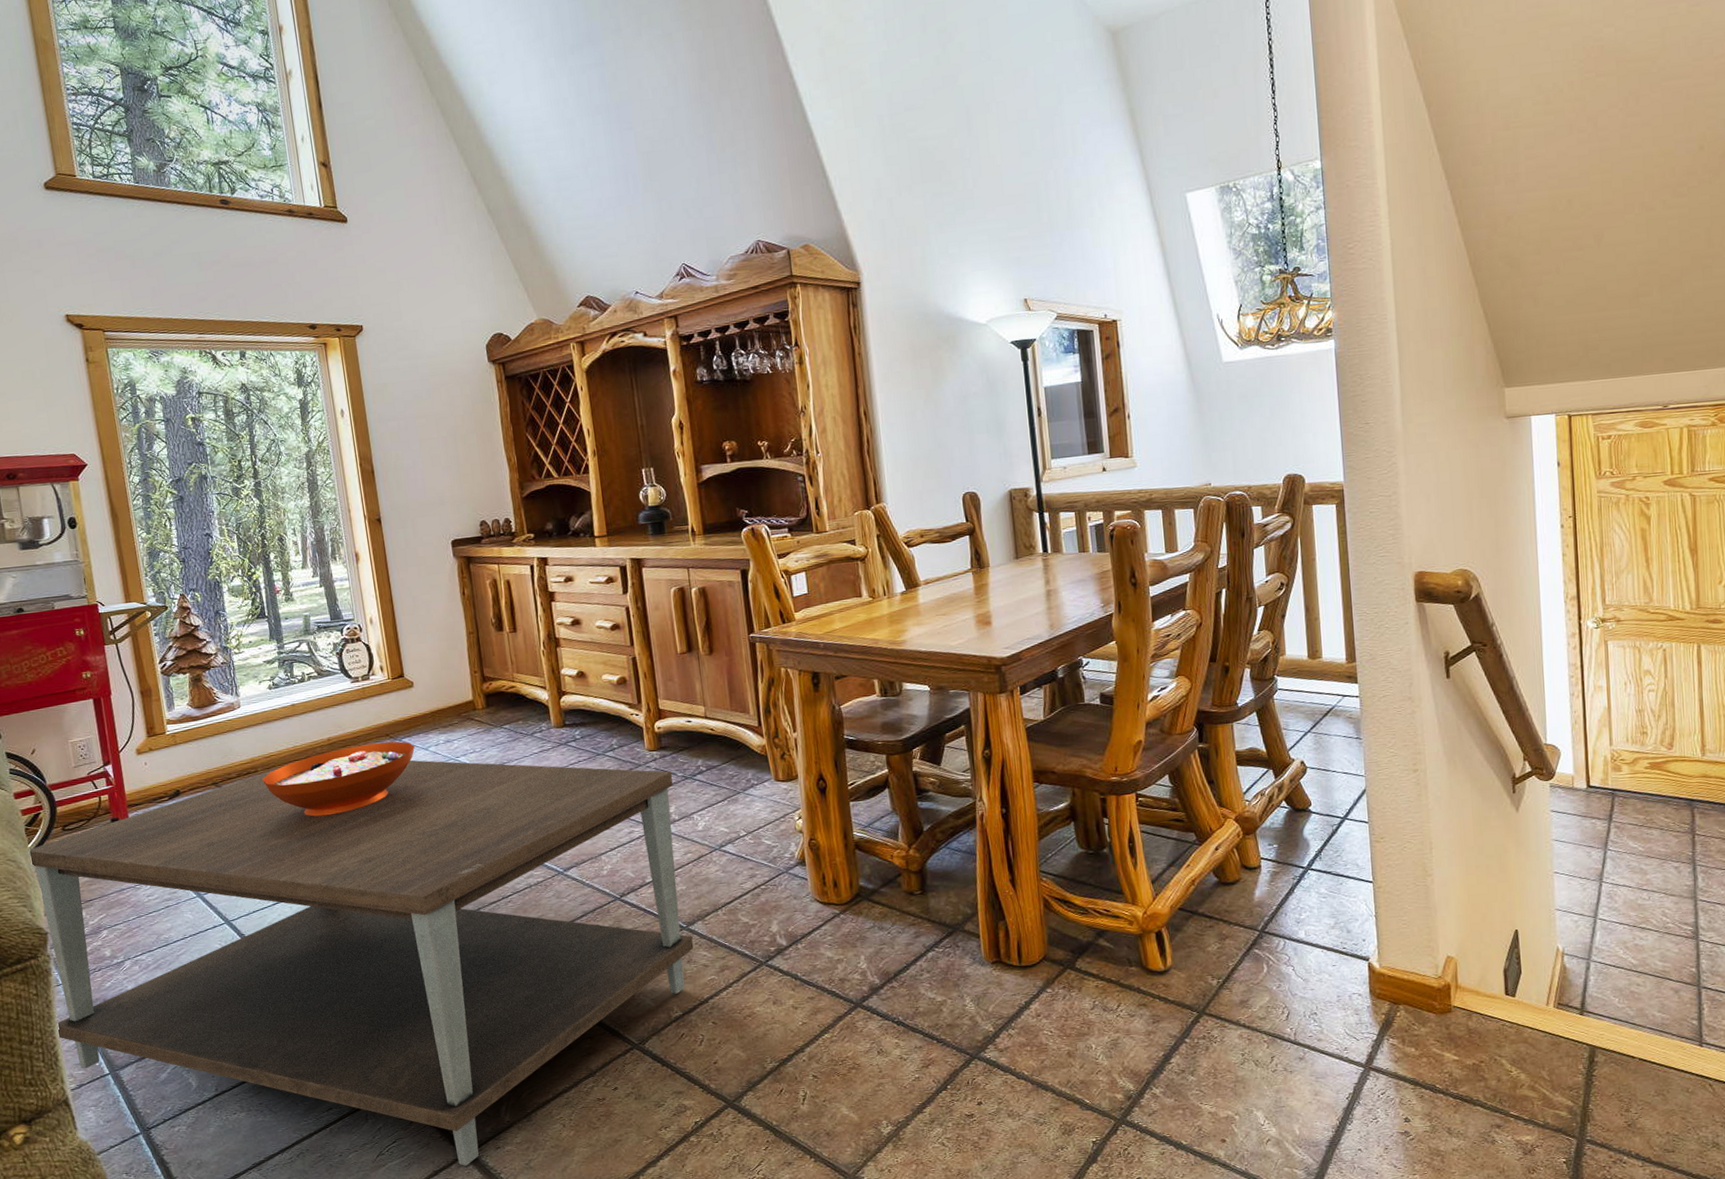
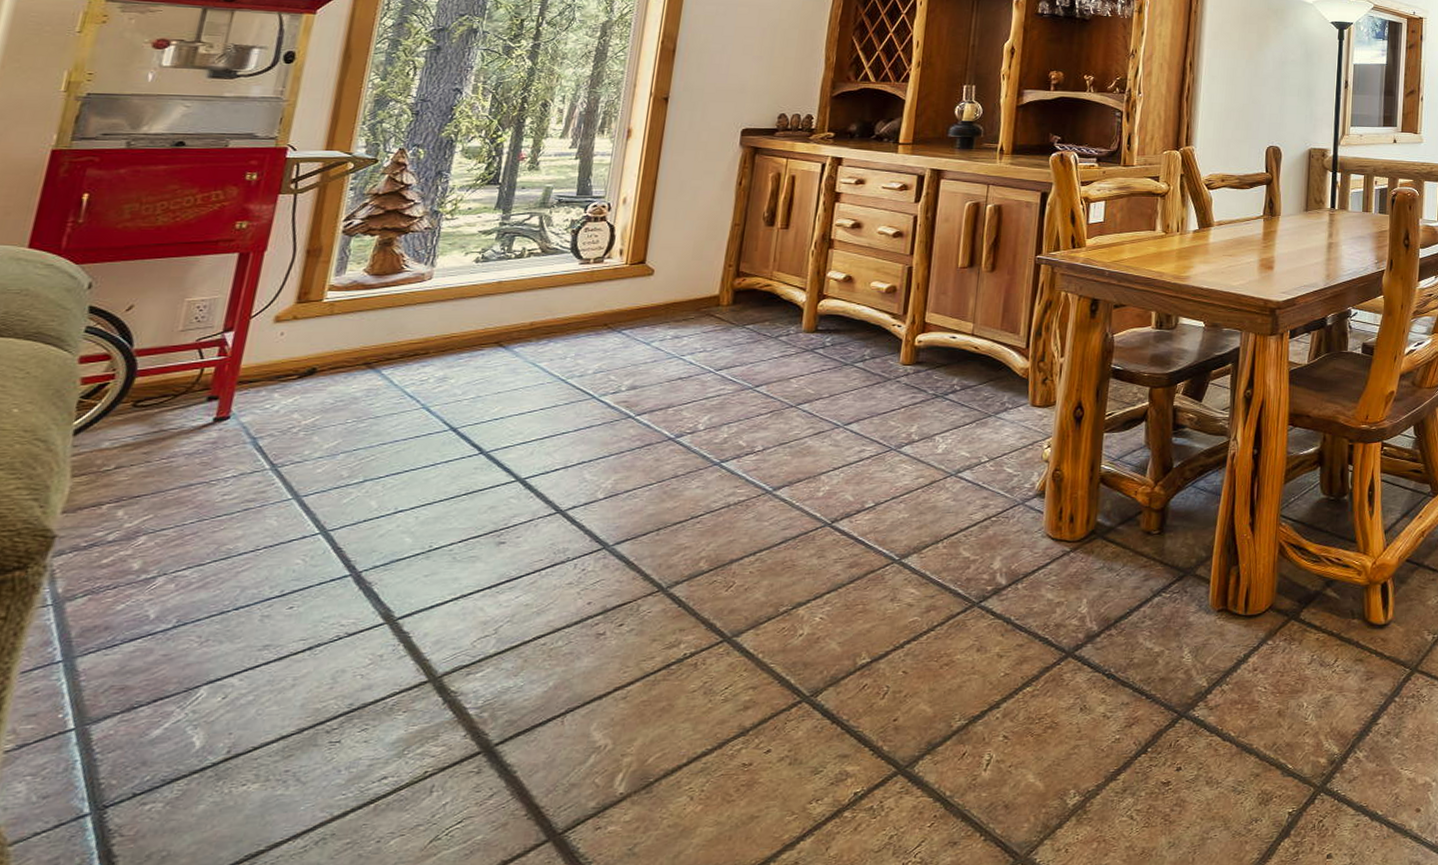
coffee table: present [28,759,694,1166] -> none [16,353,922,853]
decorative bowl: present [261,741,416,817] -> none [430,332,636,411]

